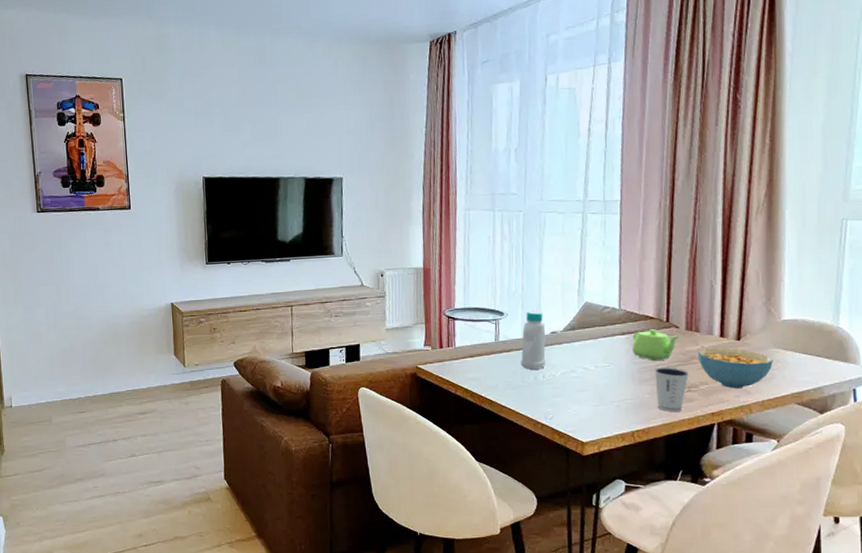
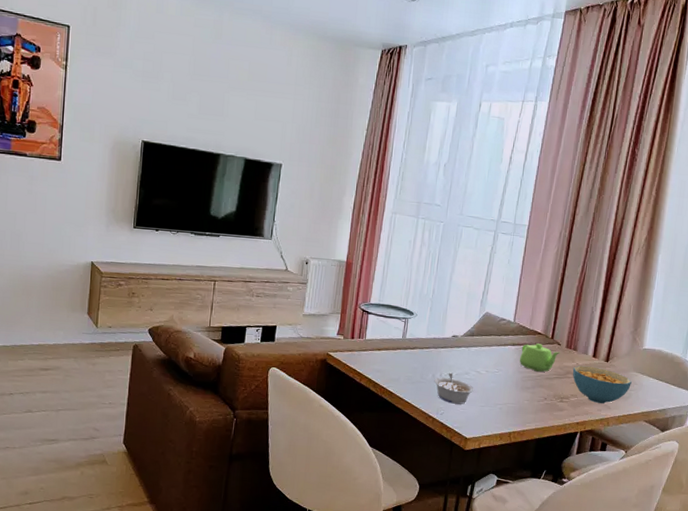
bottle: present [521,311,546,370] -> none [422,314,448,368]
legume: none [537,372,584,406] -> present [434,372,474,404]
dixie cup: present [654,367,690,413] -> none [533,378,564,419]

